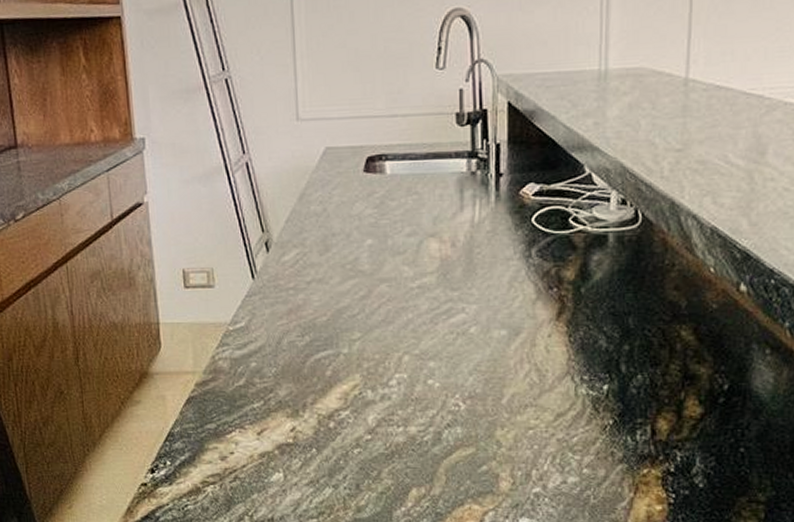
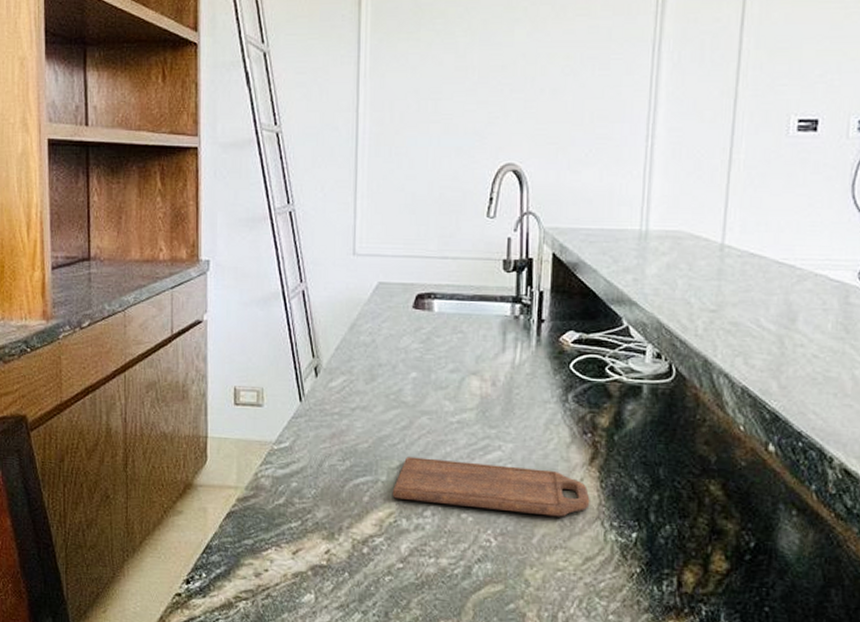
cutting board: none [355,326,559,375] -> present [392,457,590,517]

